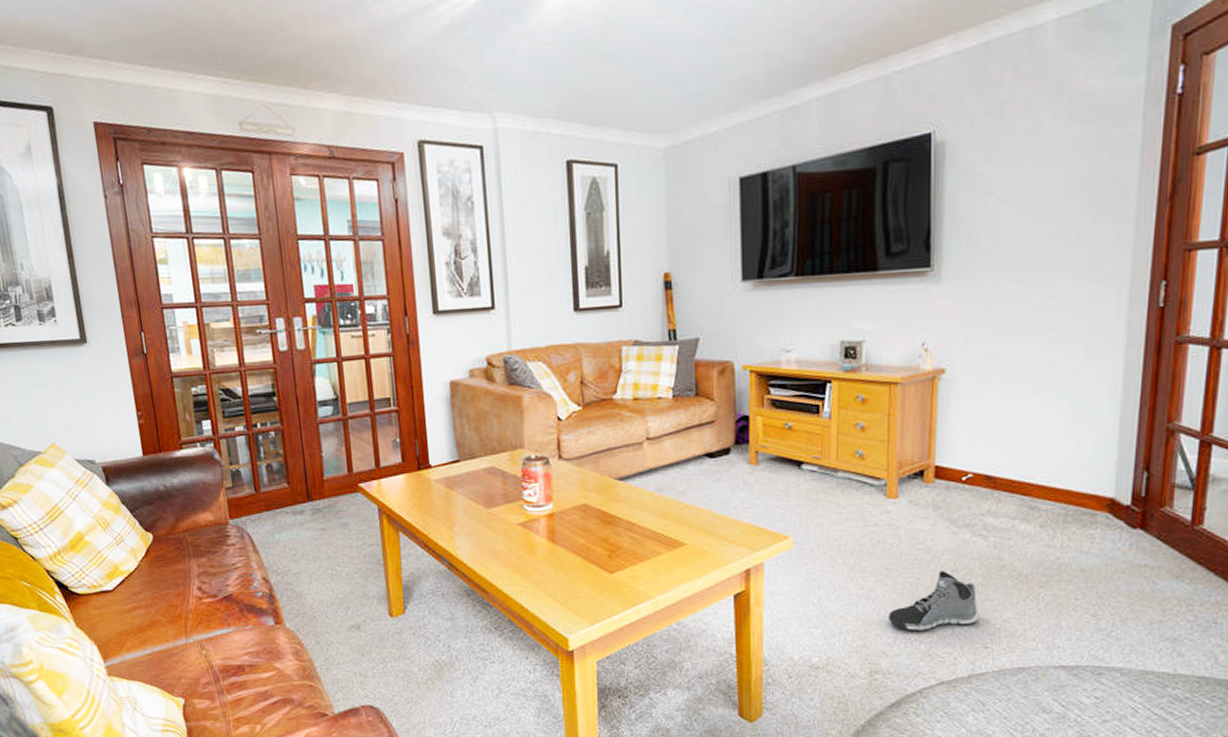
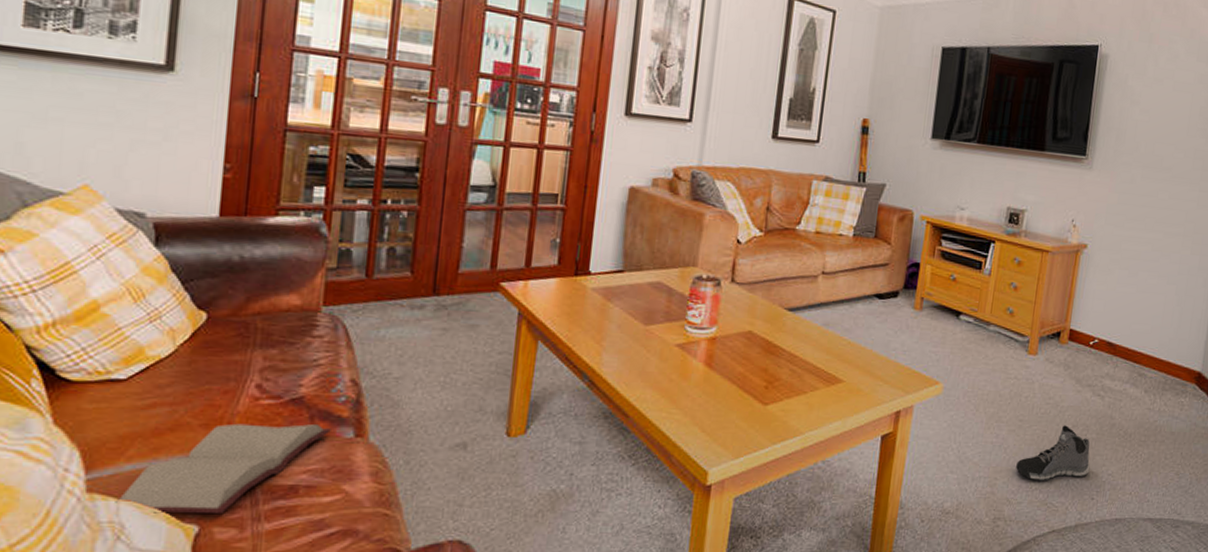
hardback book: none [127,615,257,690] -> present [115,423,331,514]

